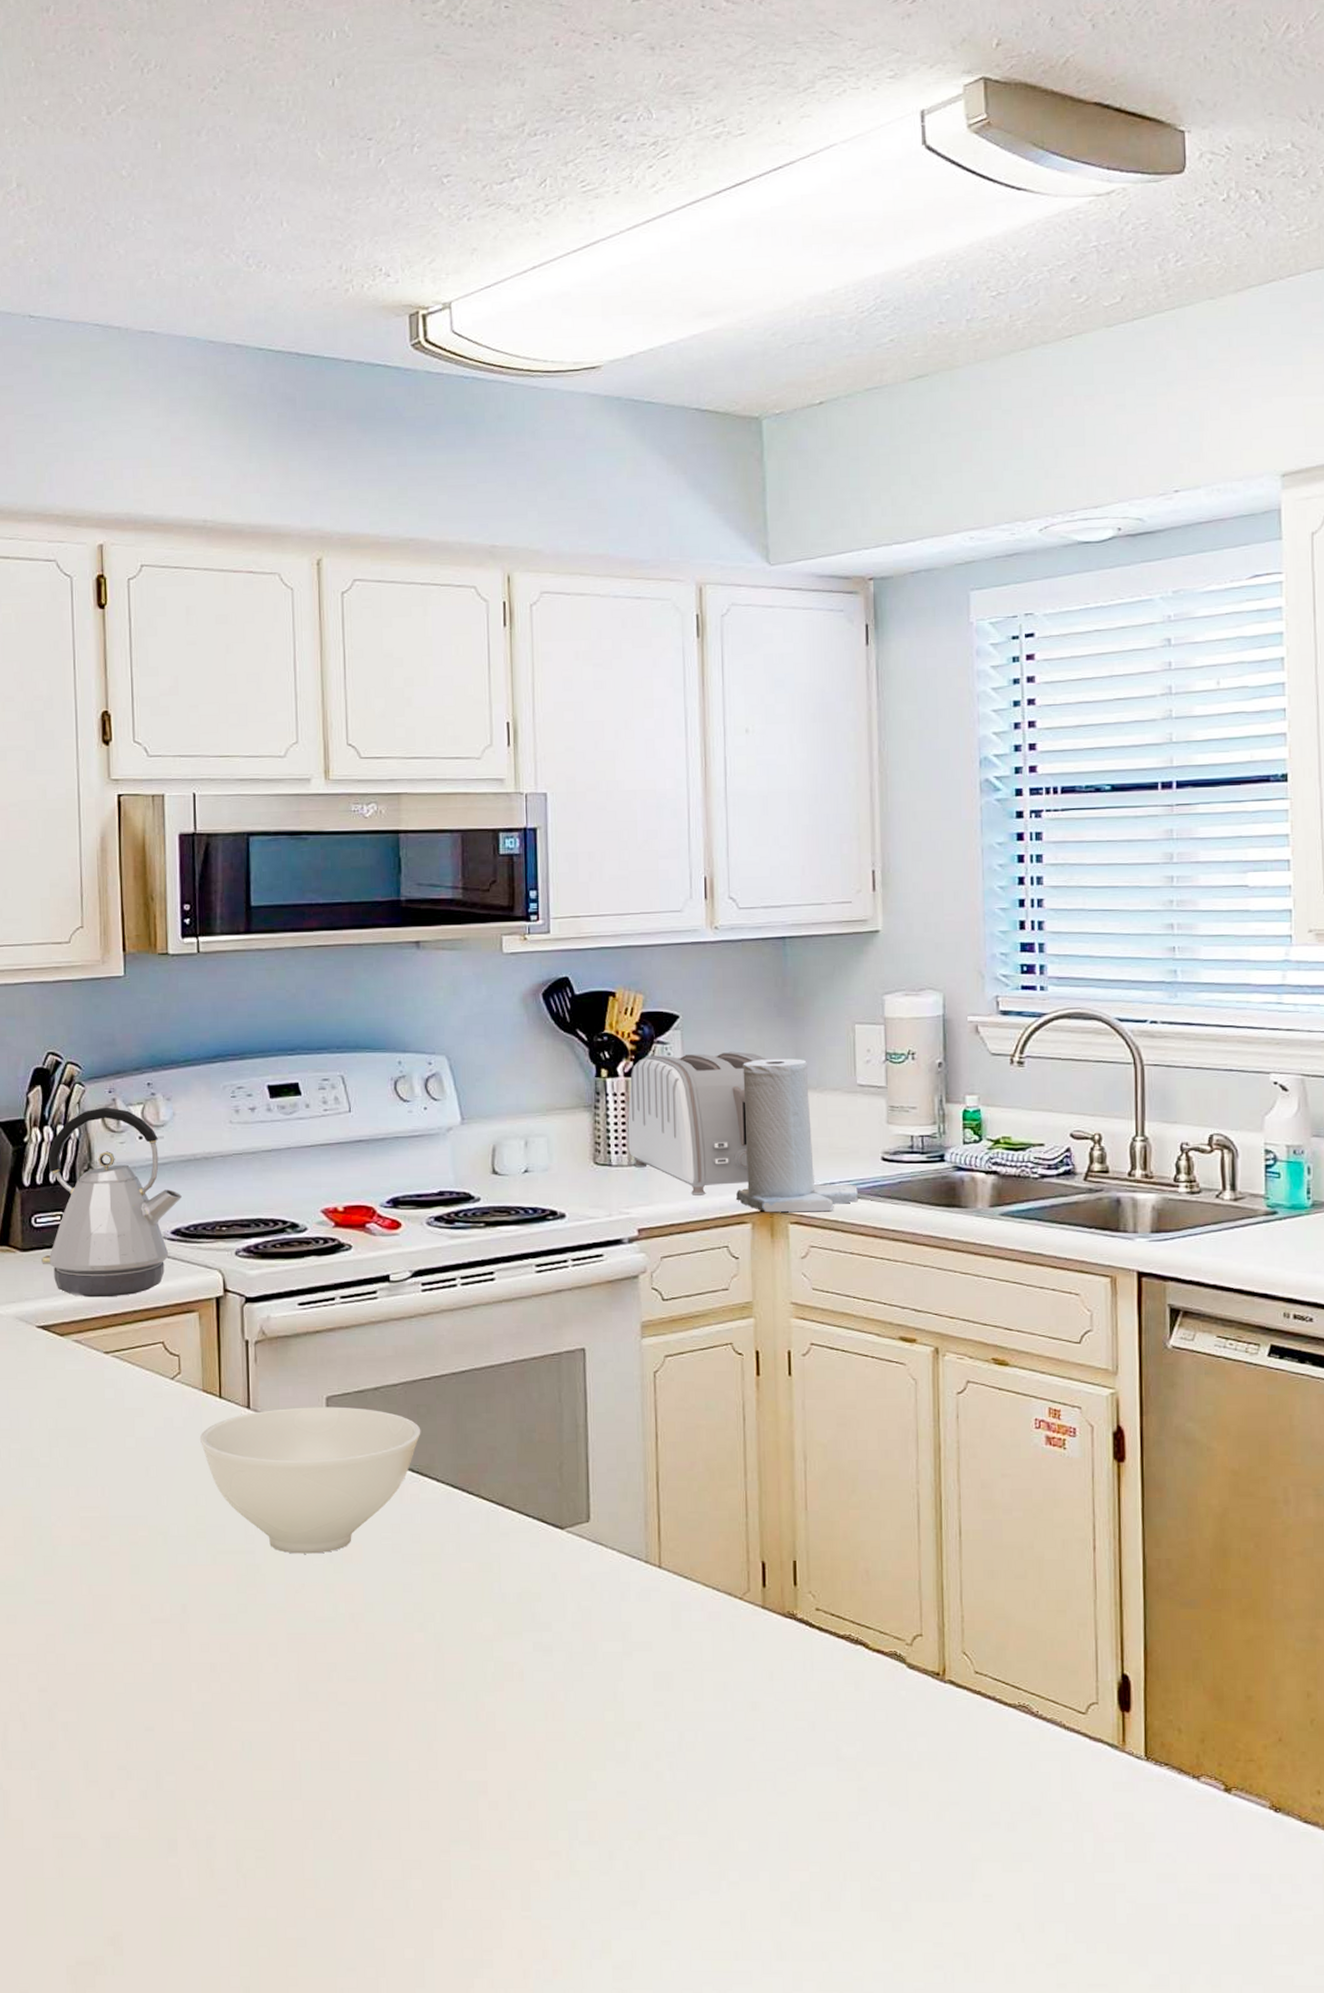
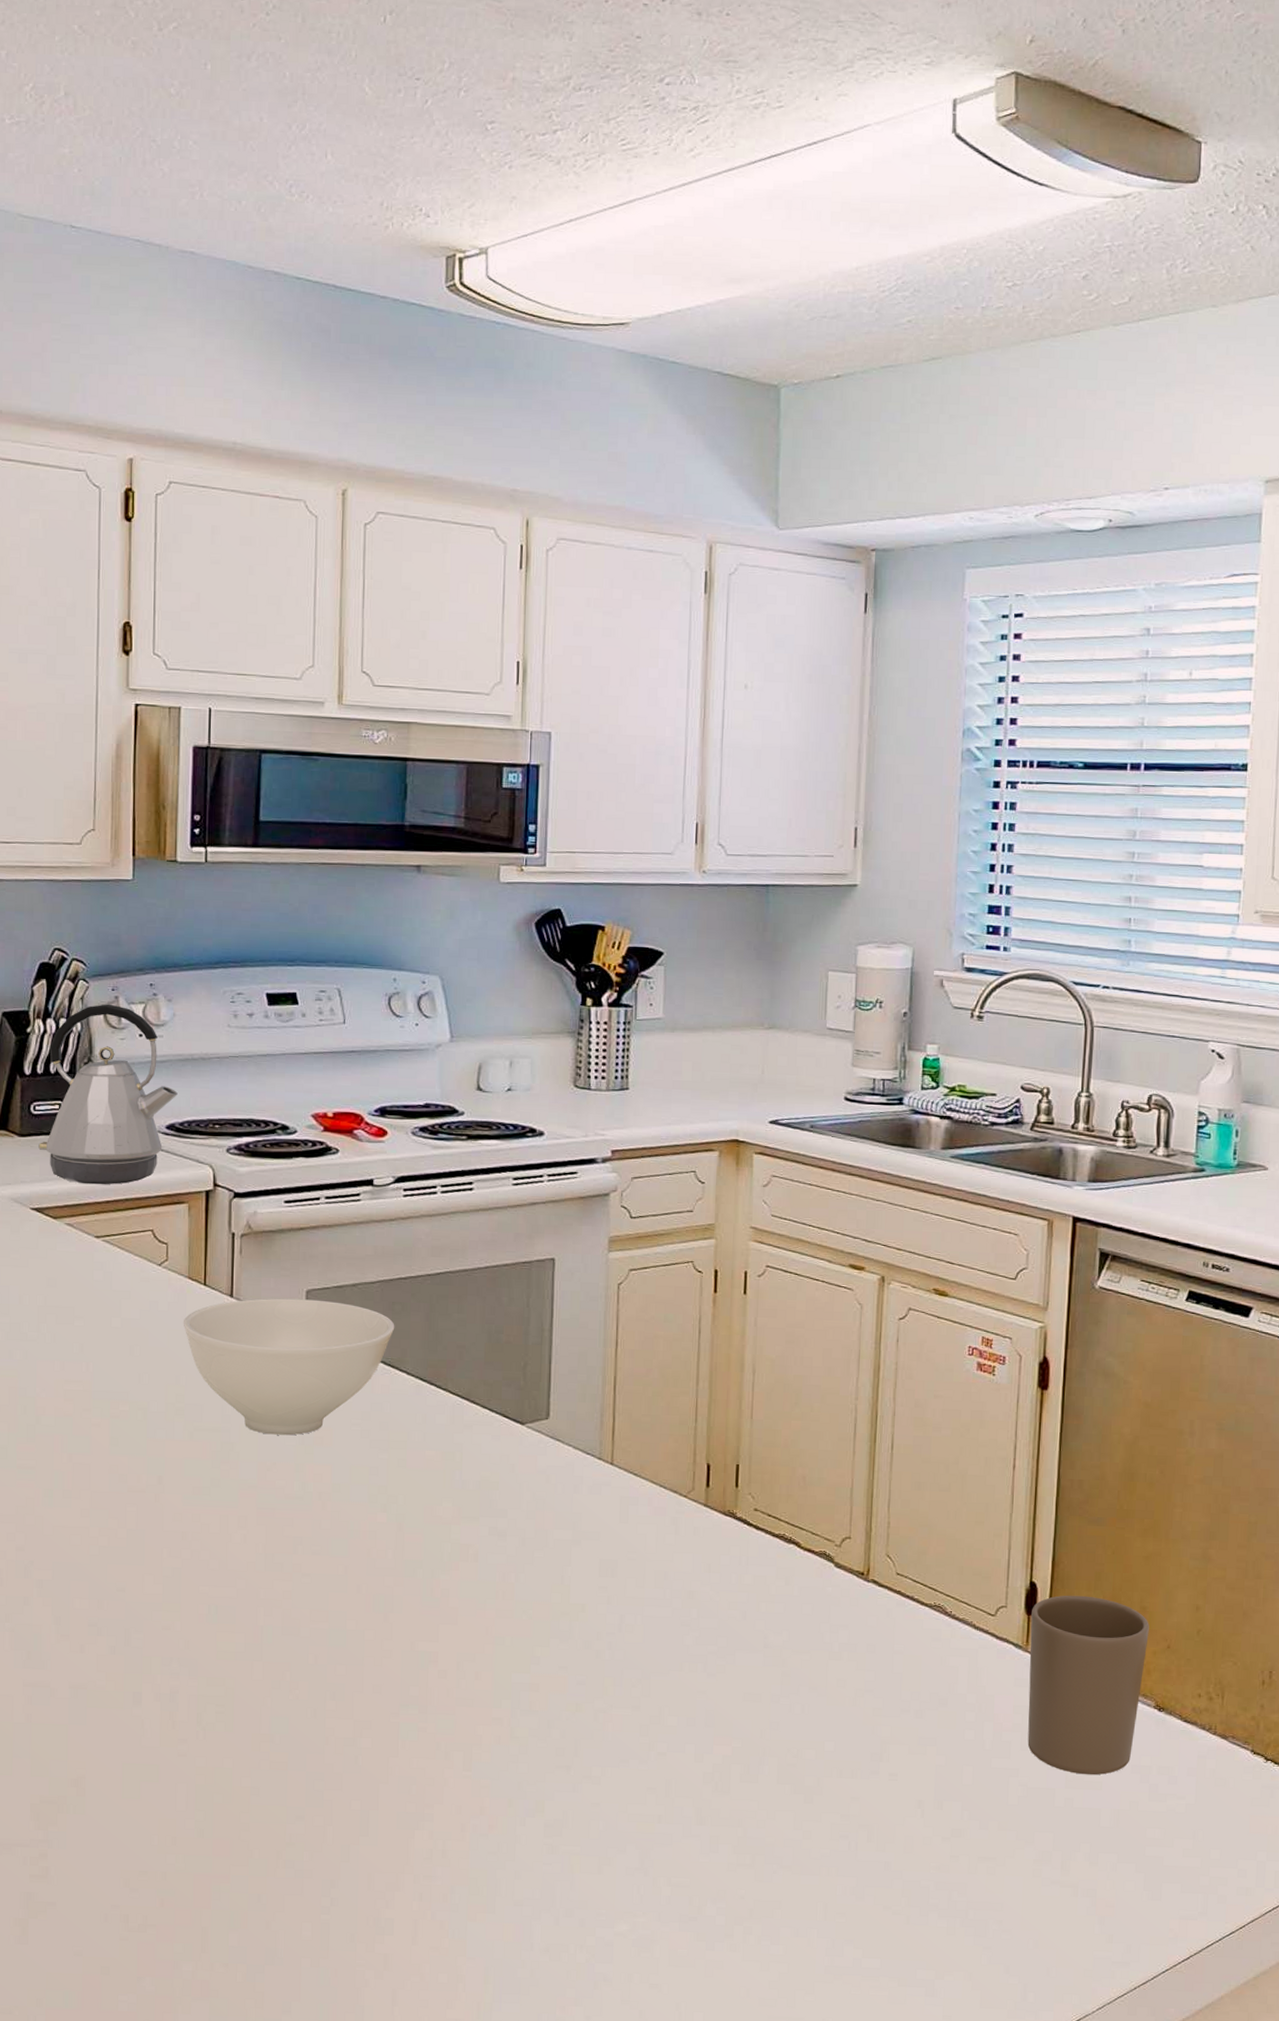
toaster: present [628,1051,768,1196] -> none [607,988,744,1122]
paper towel: present [735,1059,858,1213] -> none [705,998,820,1145]
mug: none [1126,1687,1257,1887] -> present [1027,1595,1149,1775]

